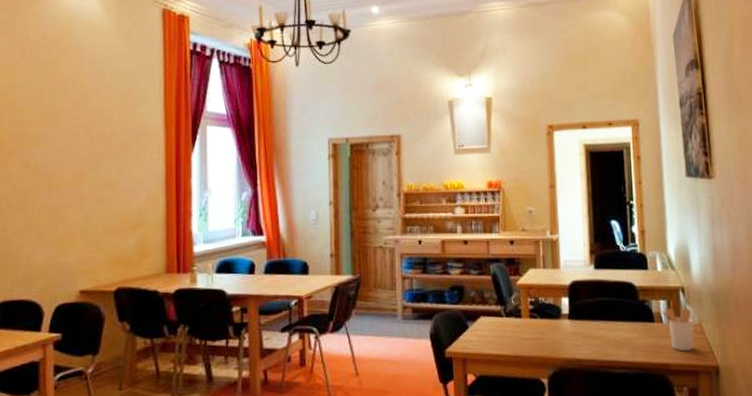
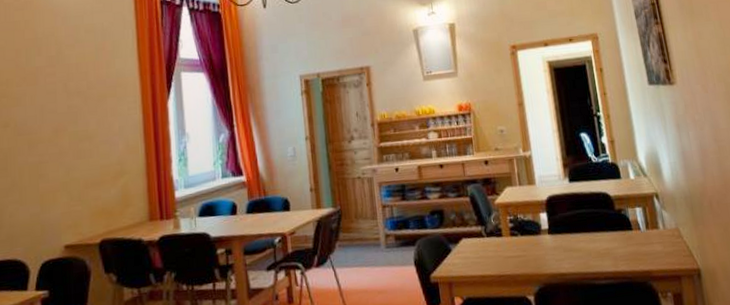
utensil holder: present [658,307,694,352] -> none [635,213,674,257]

